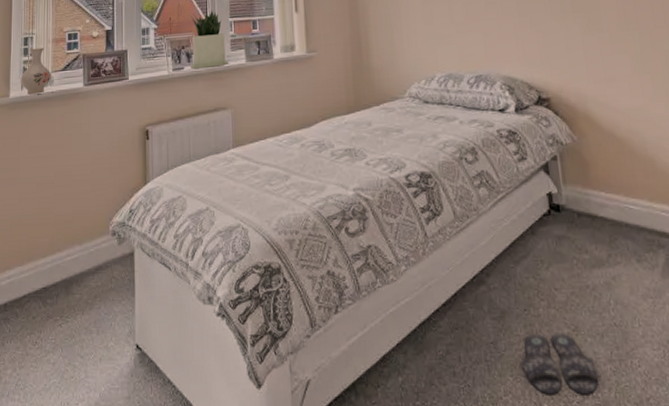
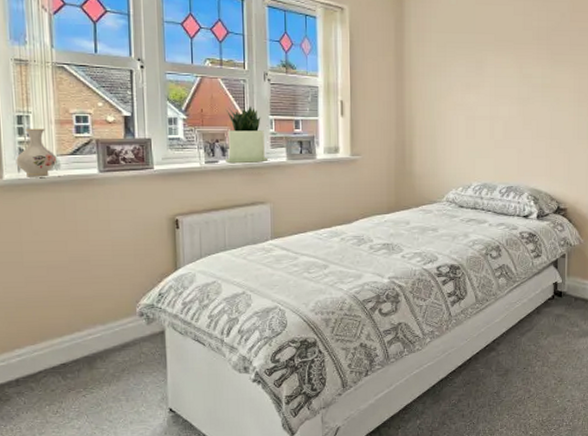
slippers: present [520,332,599,395] -> none [516,383,572,426]

